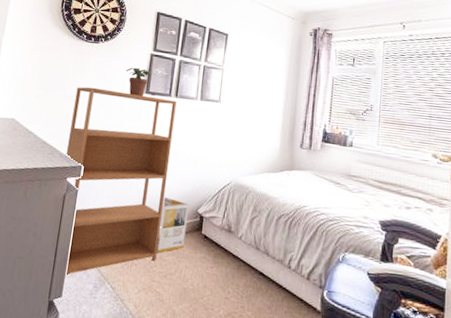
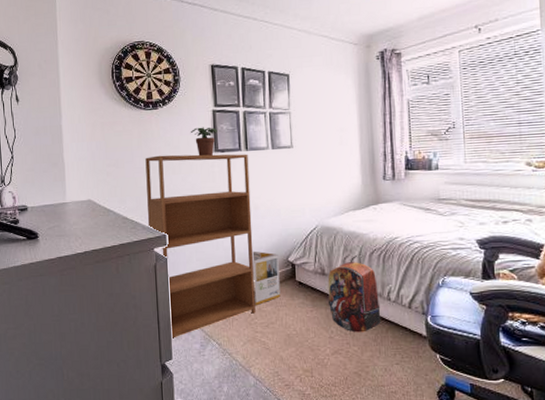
backpack: none [229,217,280,298] -> present [328,254,381,333]

